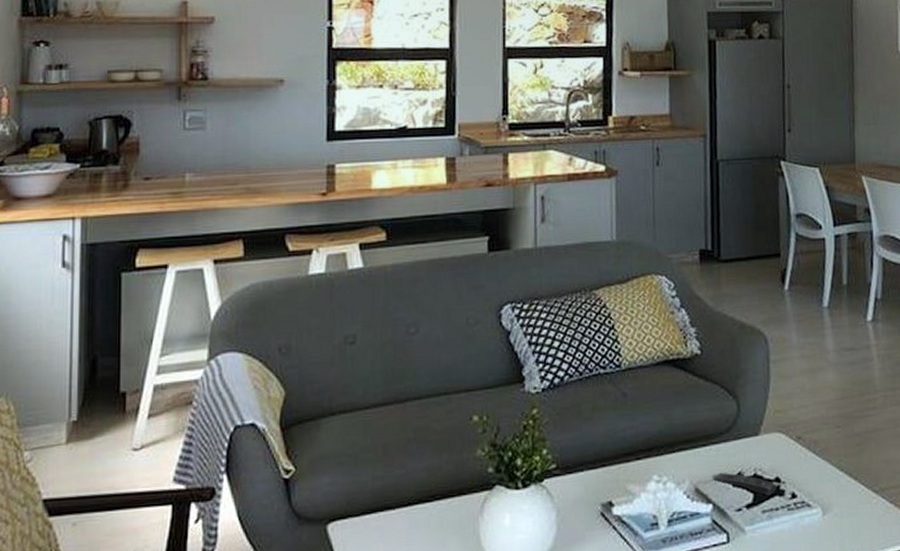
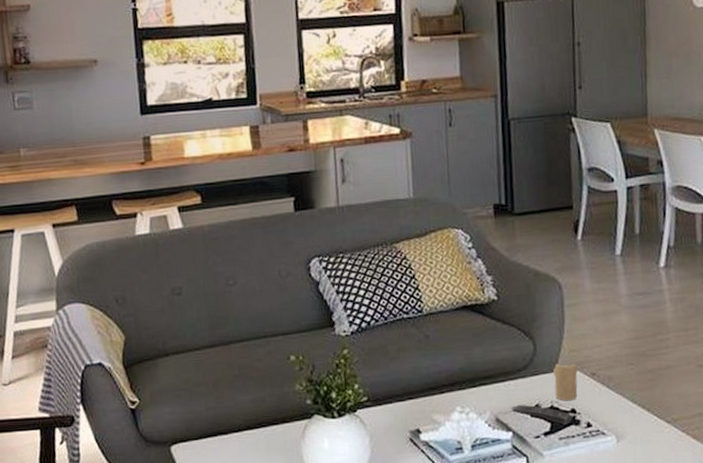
candle: none [758,426,783,469] -> present [553,363,578,401]

